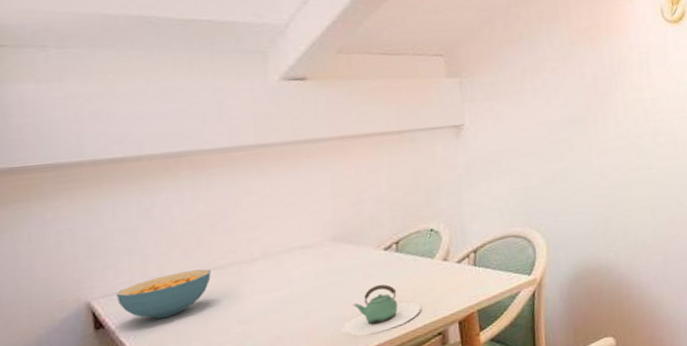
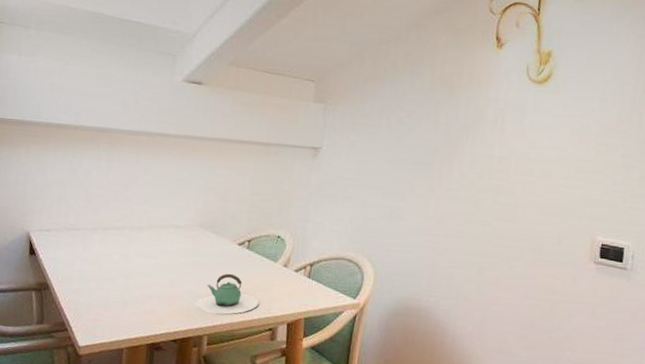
cereal bowl: present [117,269,211,319] -> none [46,224,110,258]

